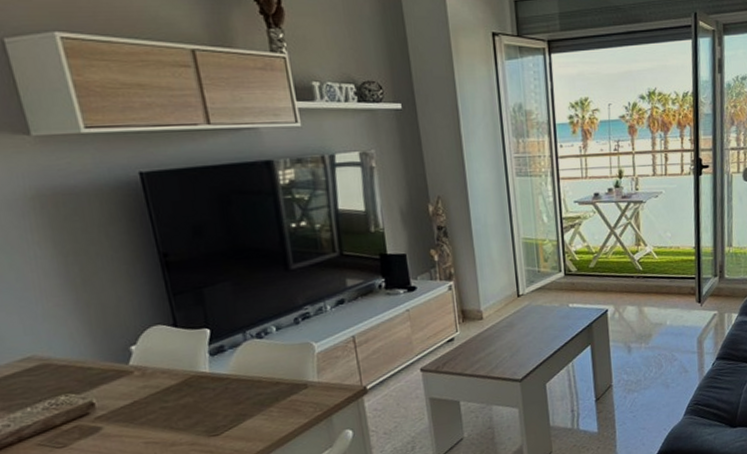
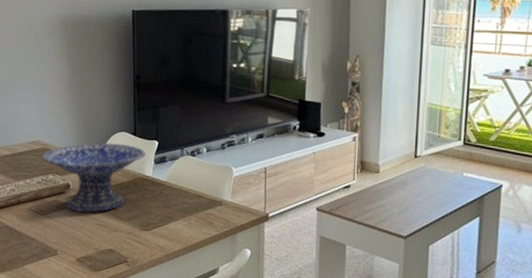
decorative bowl: none [43,339,196,434] -> present [42,142,146,213]

